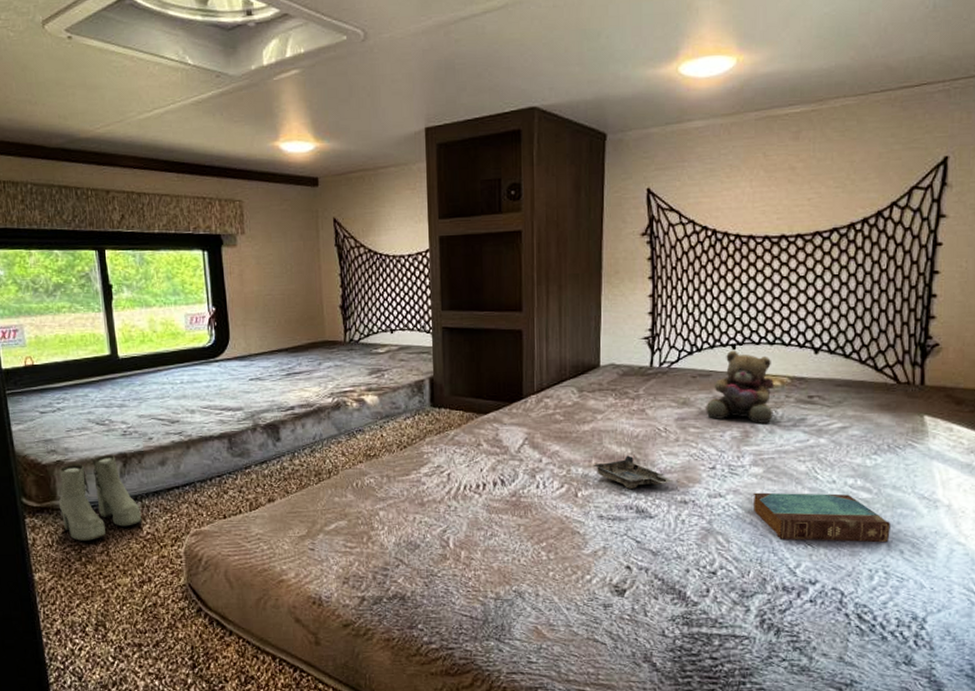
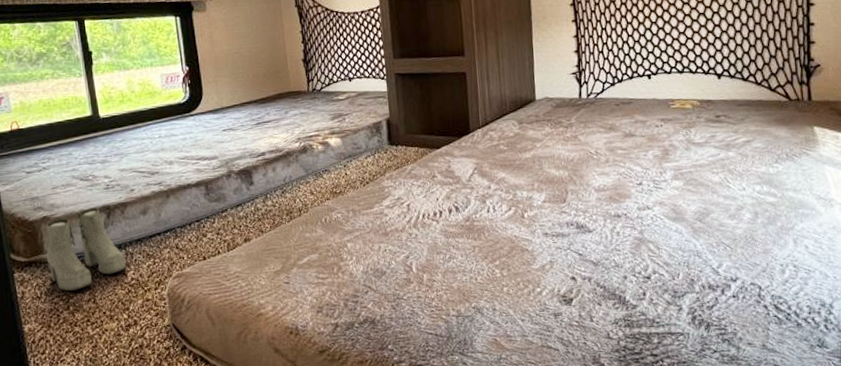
tray: present [593,455,672,489] -> none [535,177,606,207]
teddy bear: present [706,350,775,423] -> none [629,79,688,142]
book: present [753,492,890,543] -> none [676,199,796,244]

